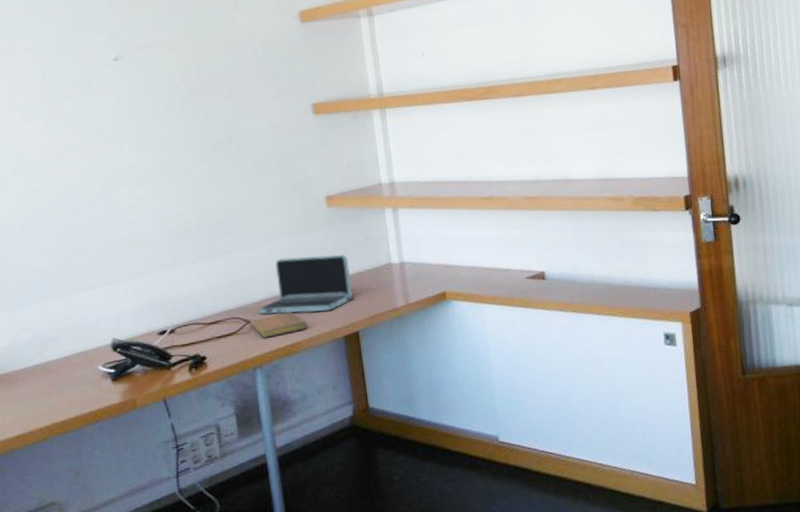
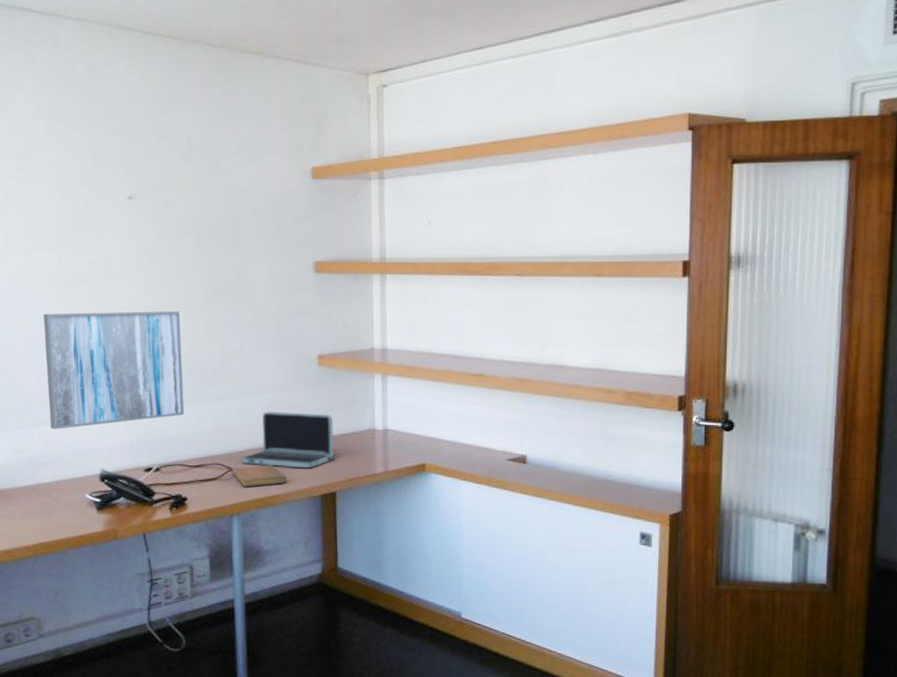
wall art: none [36,168,195,304] -> present [43,311,185,429]

